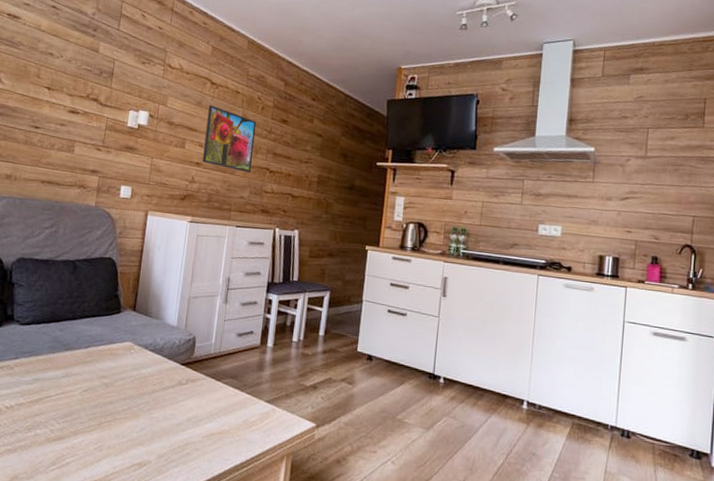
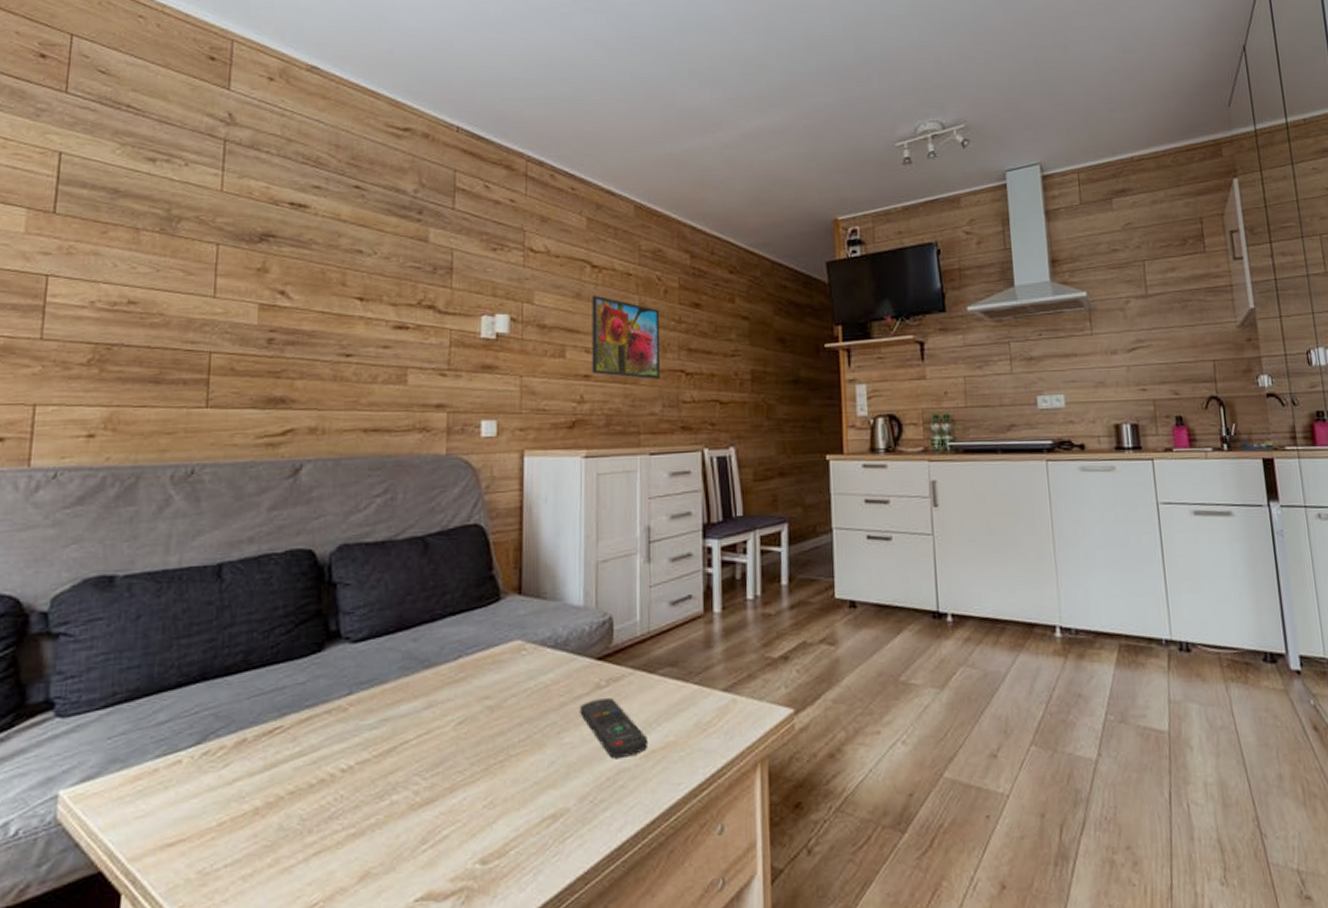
remote control: none [165,391,210,435] -> present [580,698,649,758]

